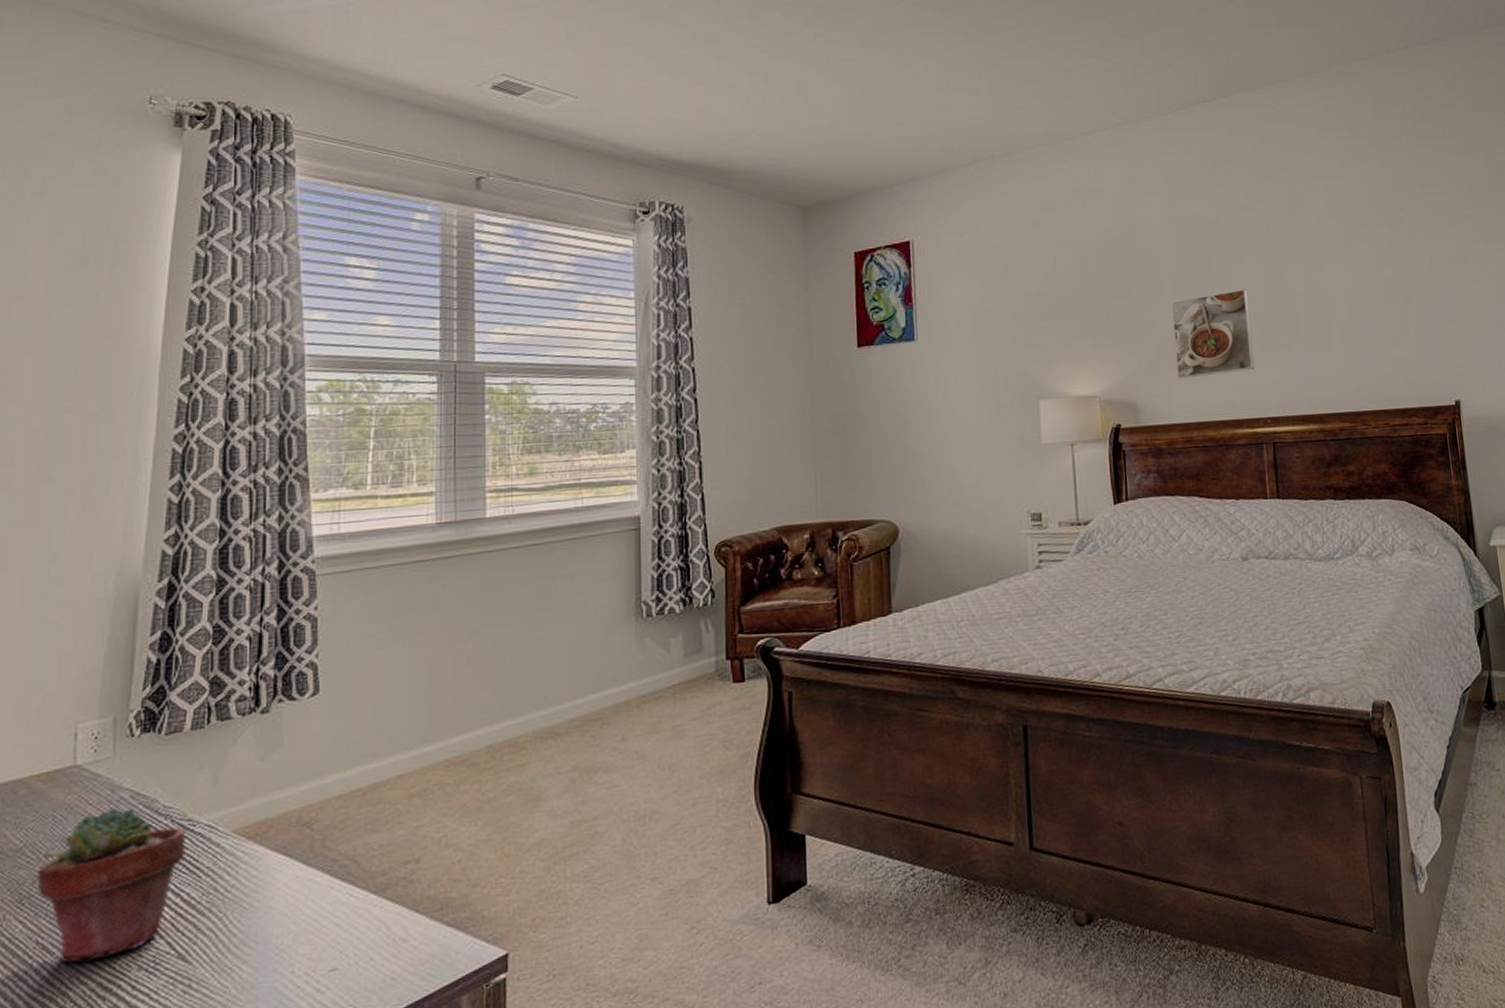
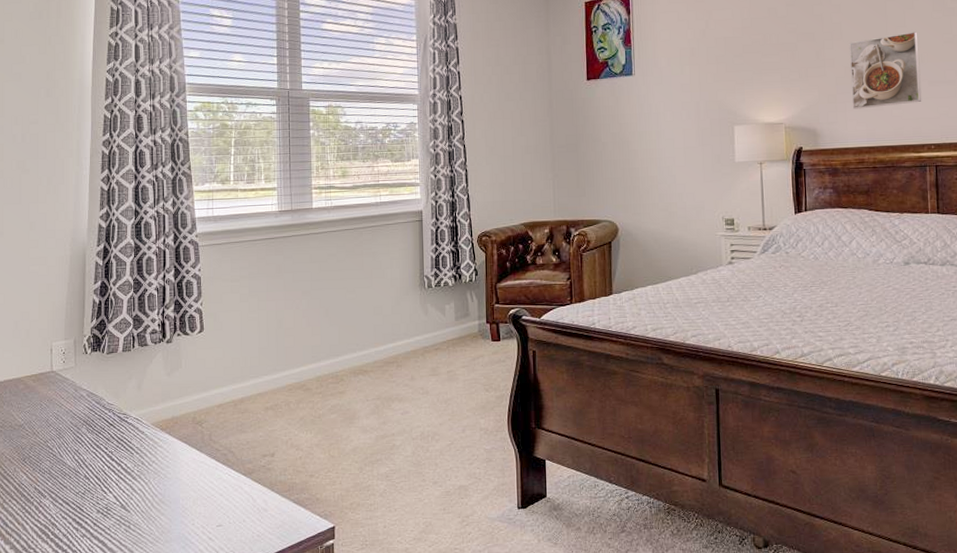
potted succulent: present [37,808,186,963] -> none [33,402,123,504]

